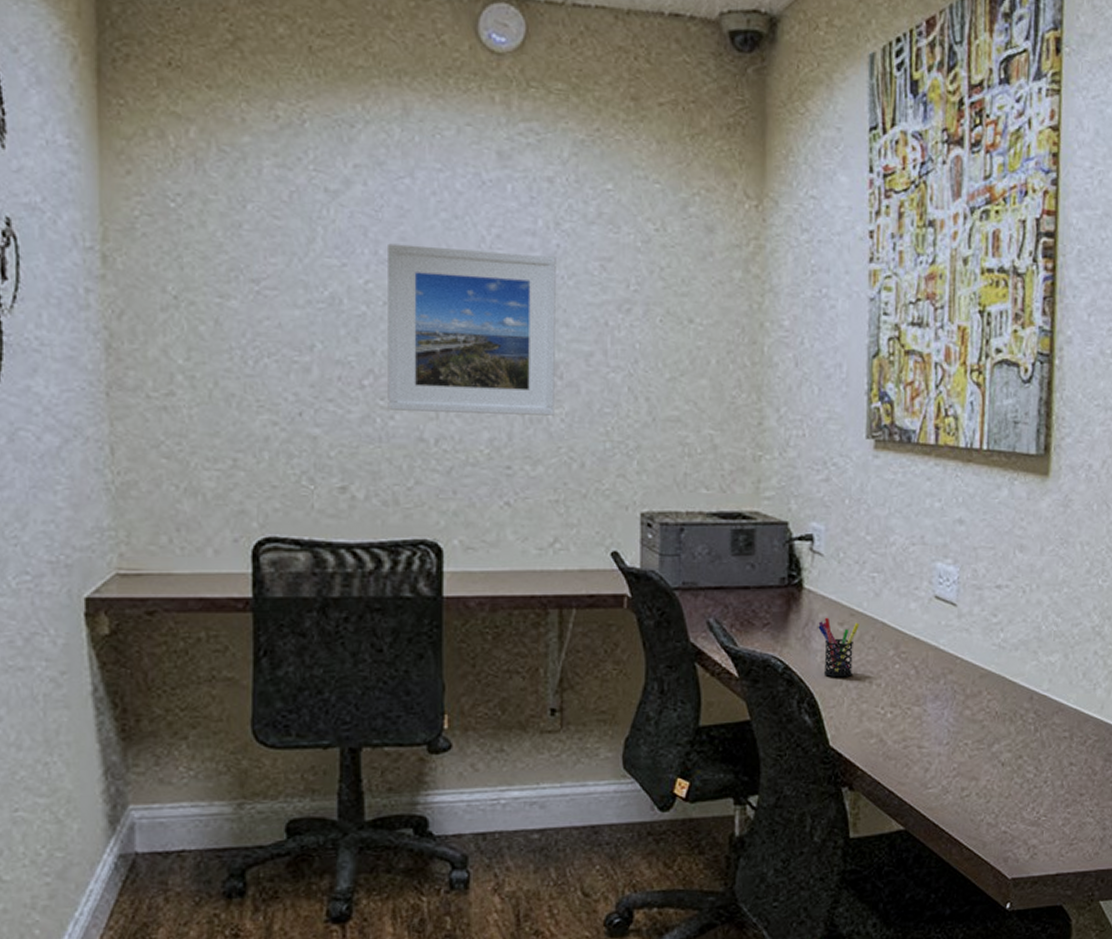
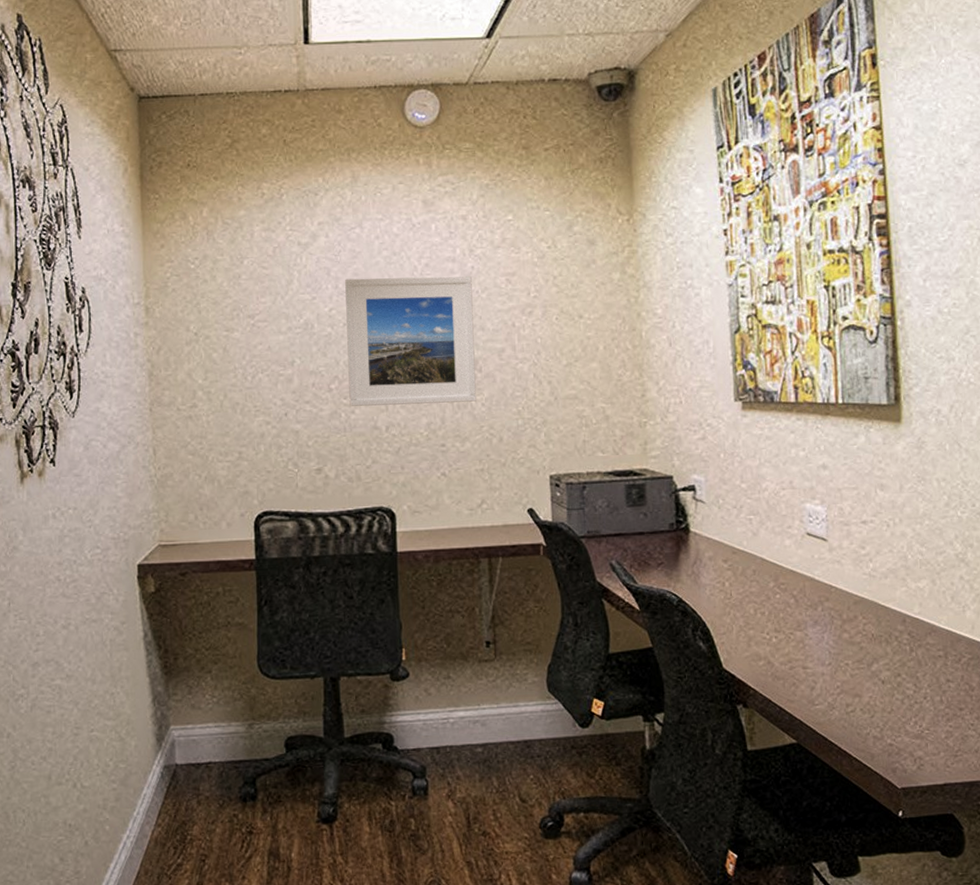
pen holder: present [818,617,859,678] -> none [705,555,741,608]

